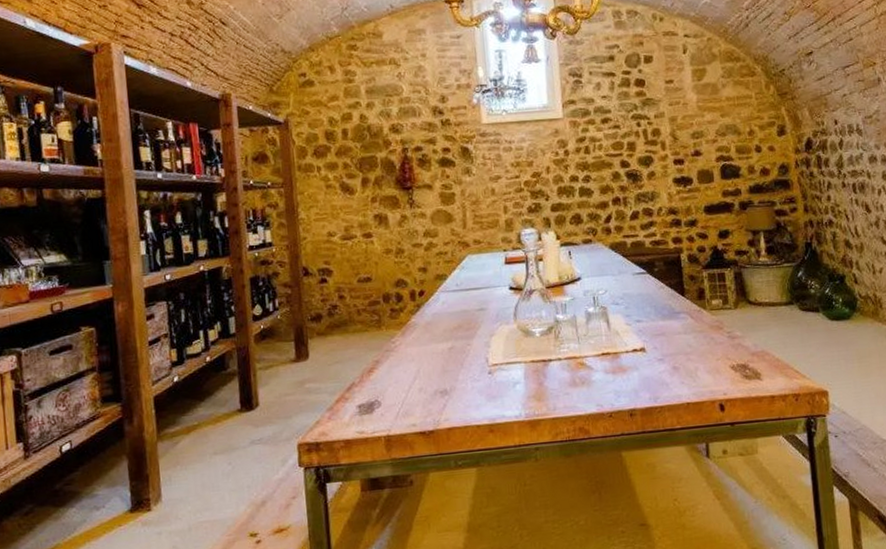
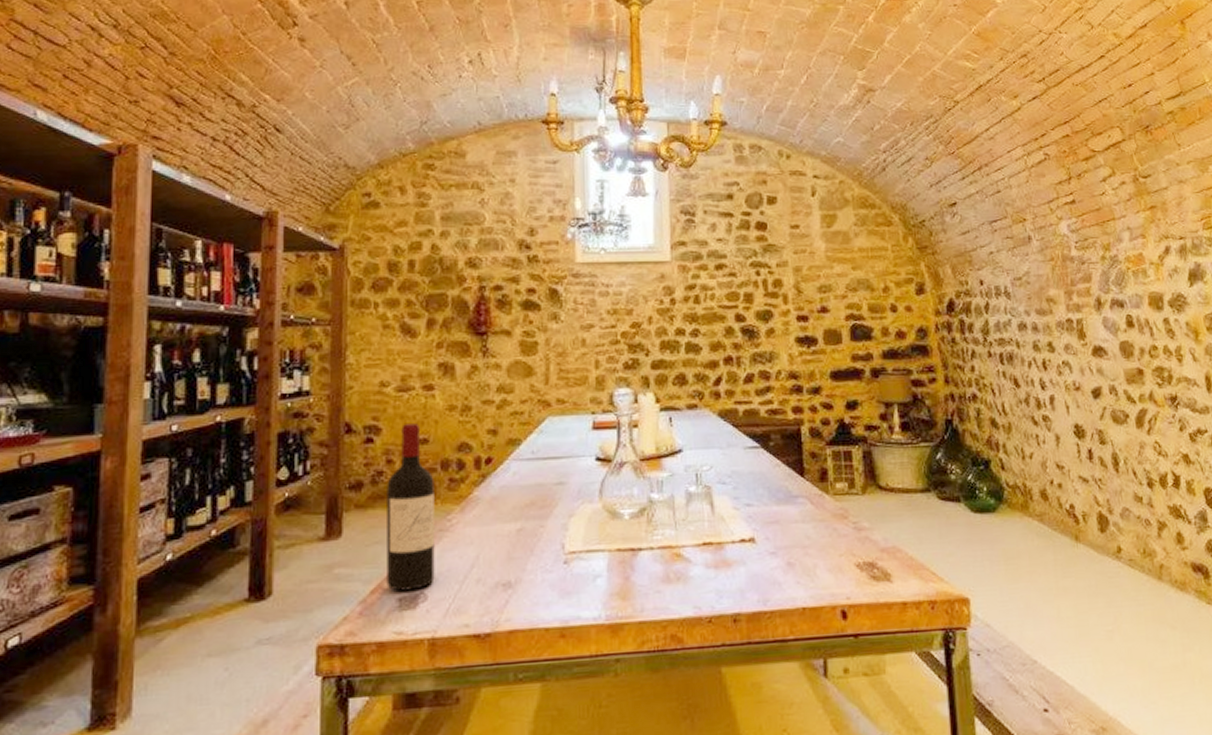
wine bottle: none [341,265,386,400] -> present [387,423,435,591]

